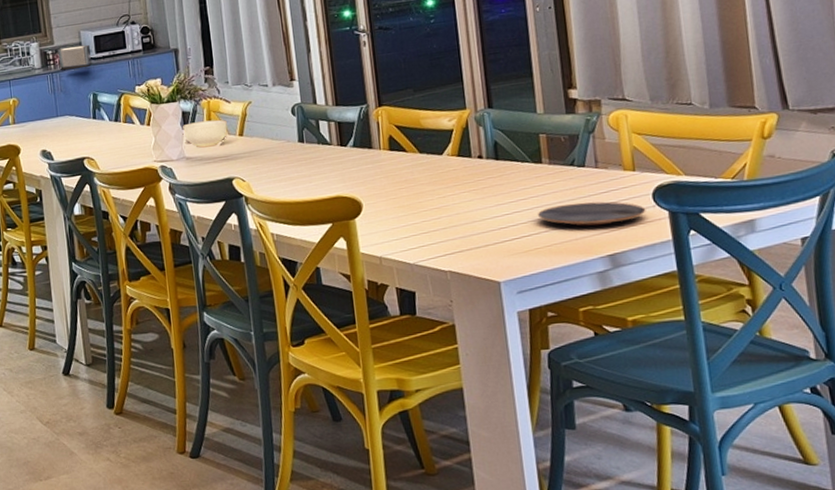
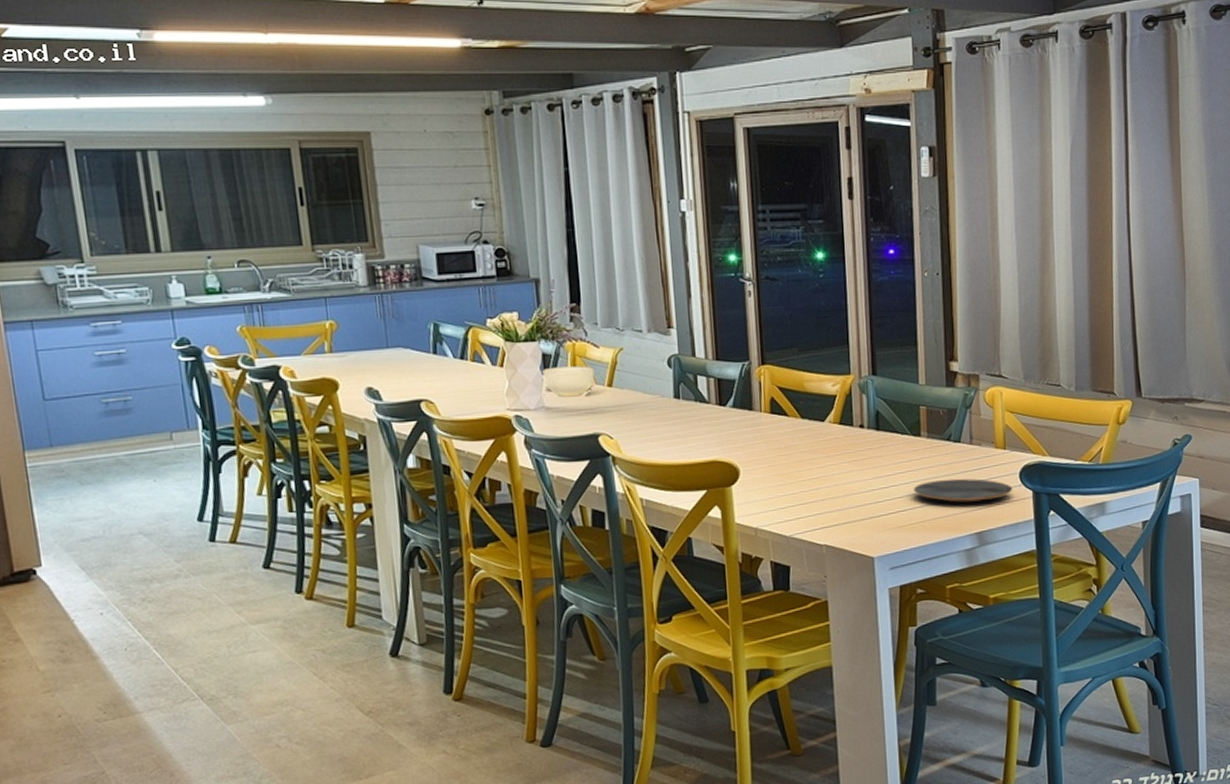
toaster: present [56,44,92,71] -> none [387,262,433,292]

